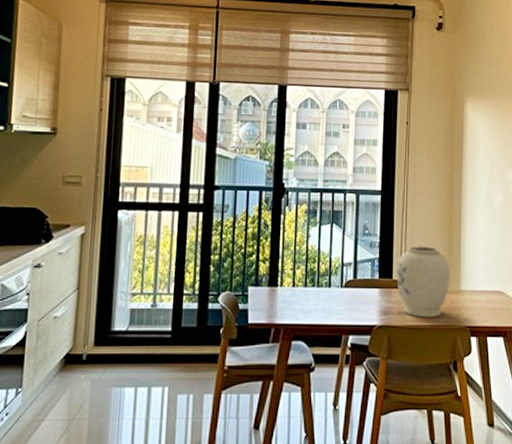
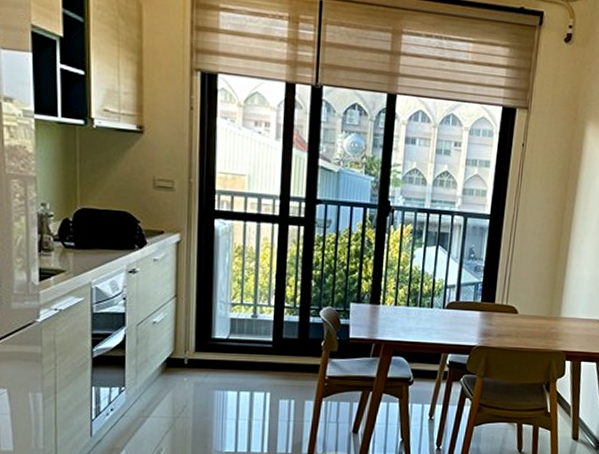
vase: present [396,246,451,318] -> none [498,272,553,342]

